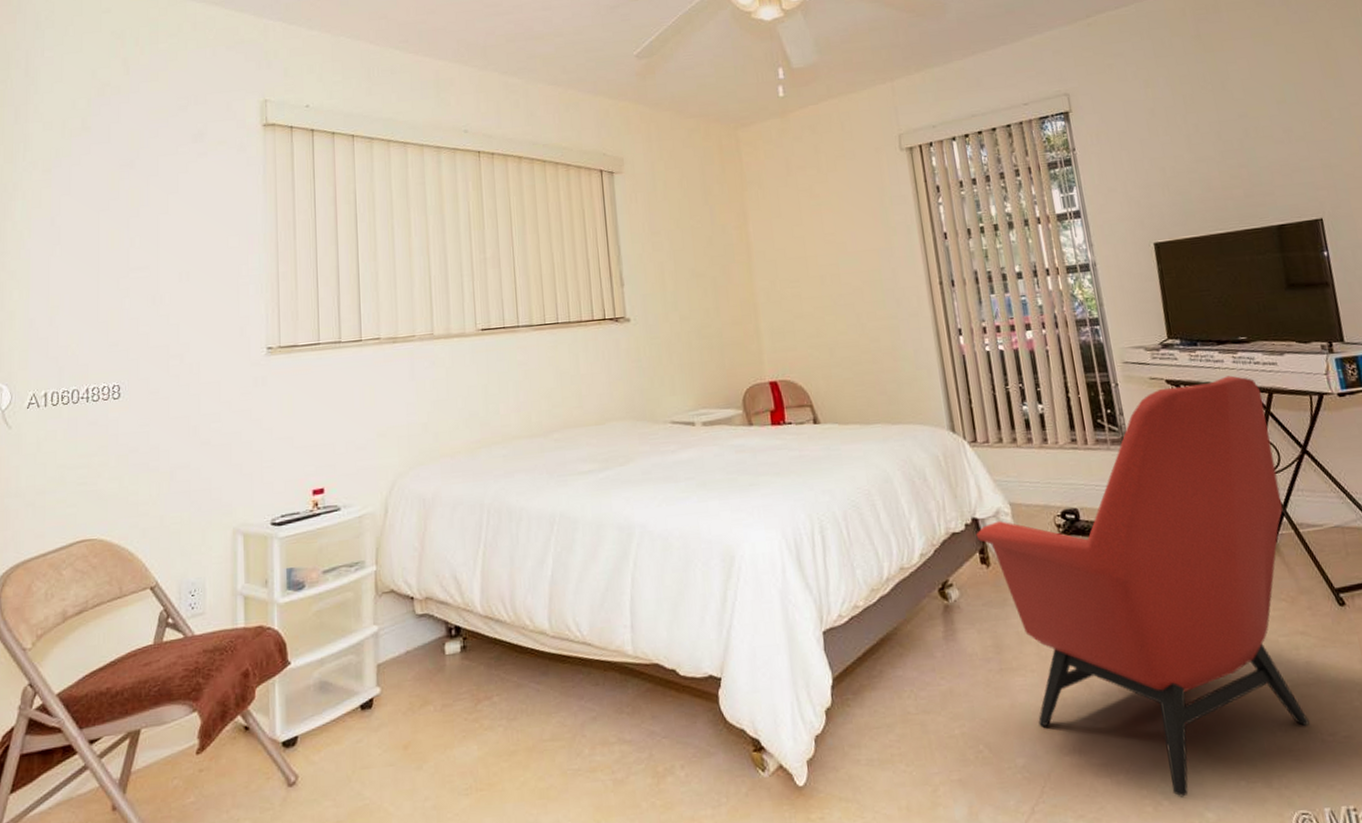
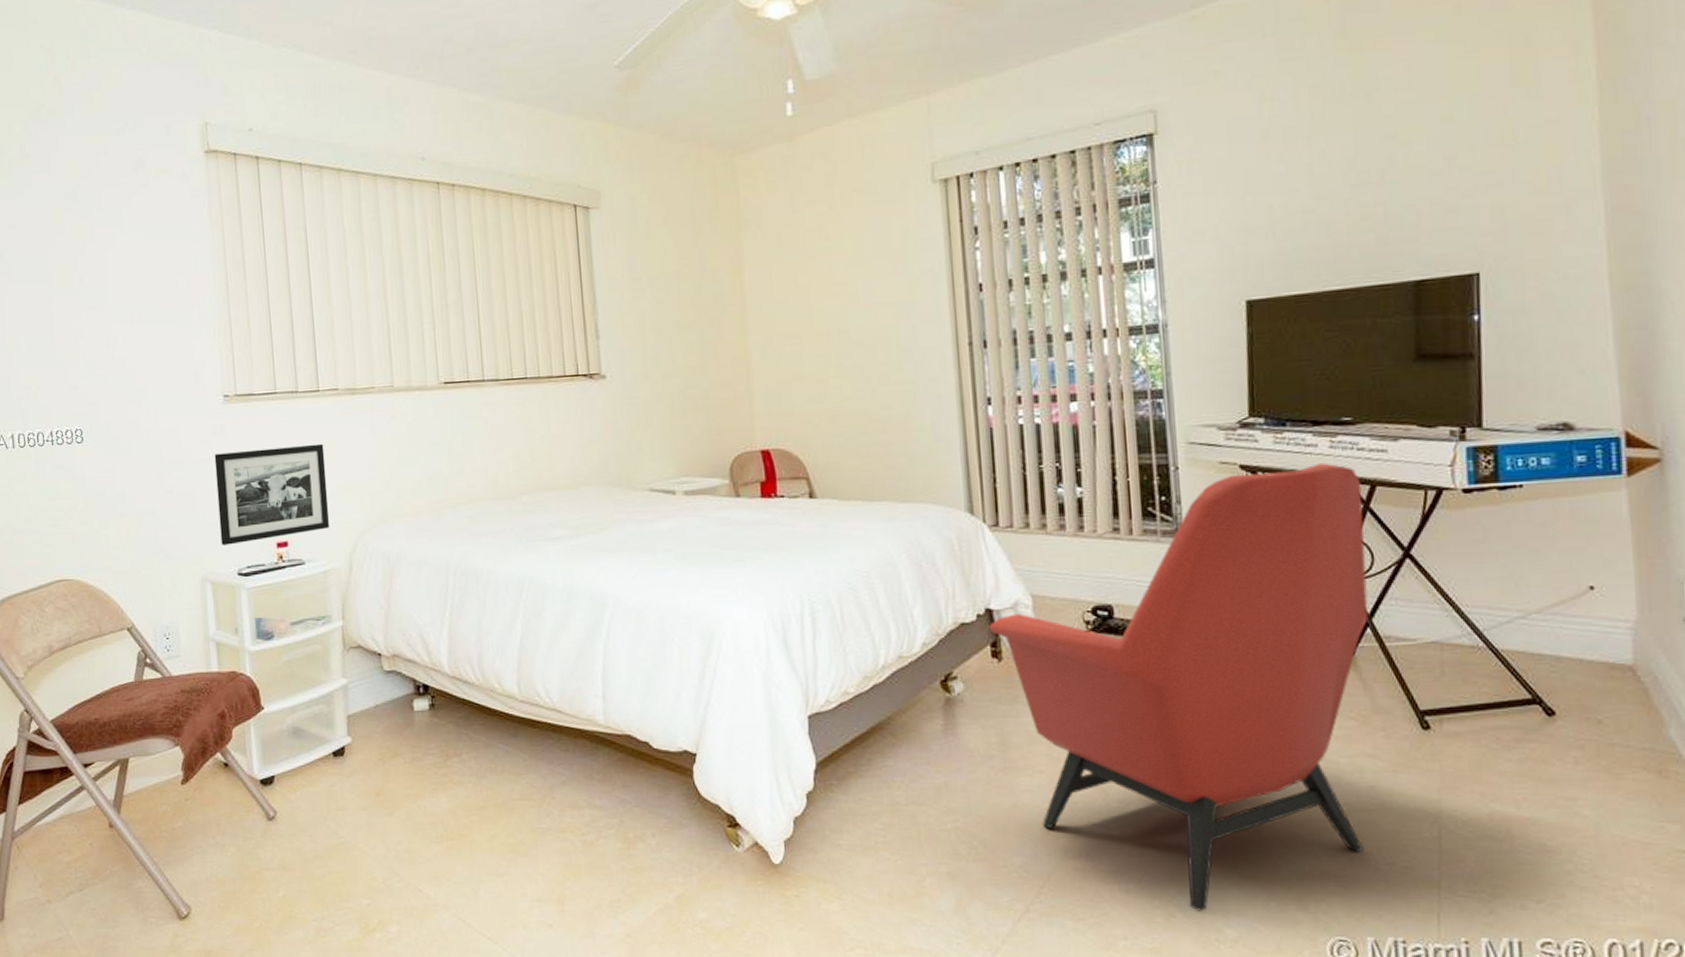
picture frame: none [254,390,367,496] -> present [214,443,330,545]

